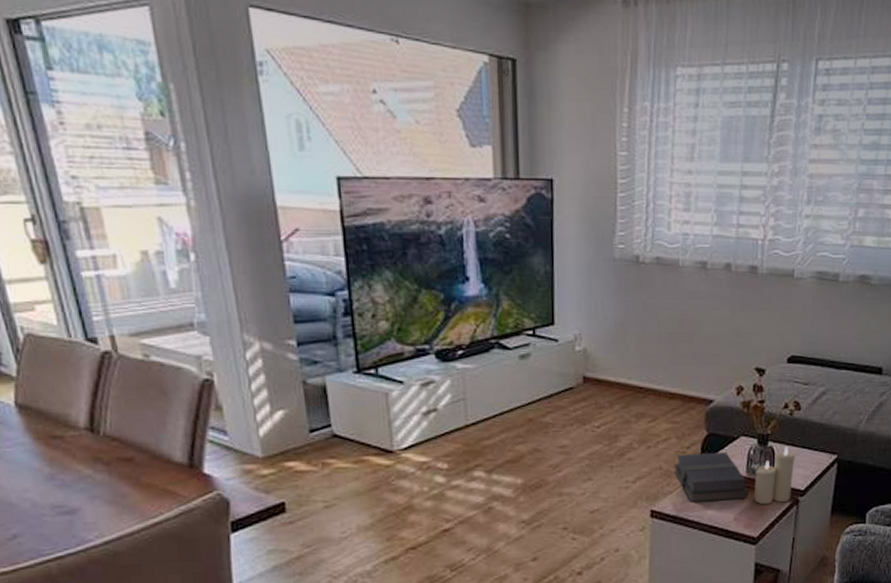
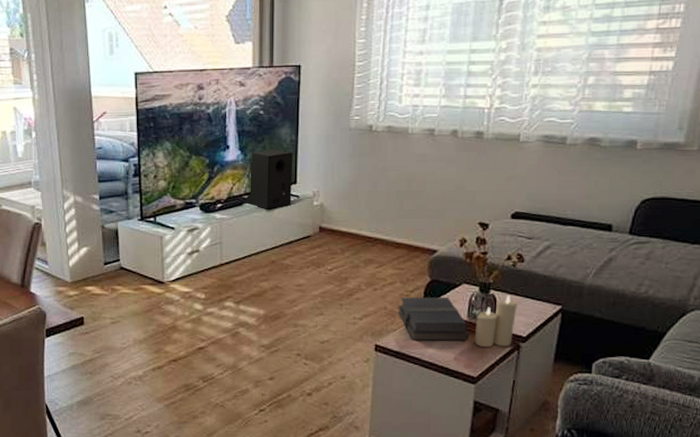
speaker: none [490,281,549,357] -> present [243,148,293,209]

